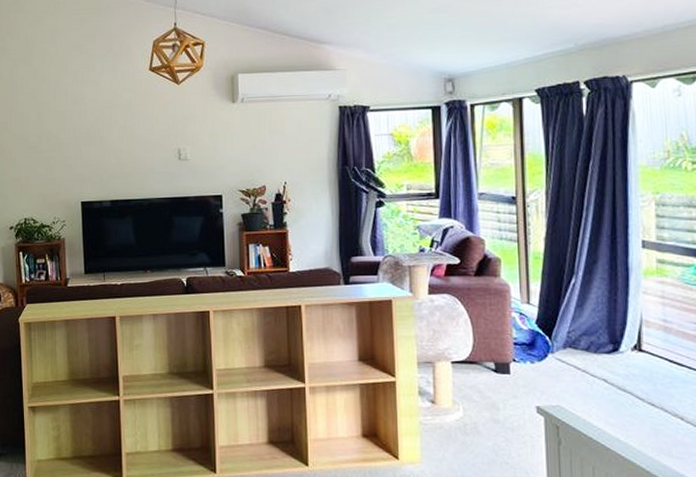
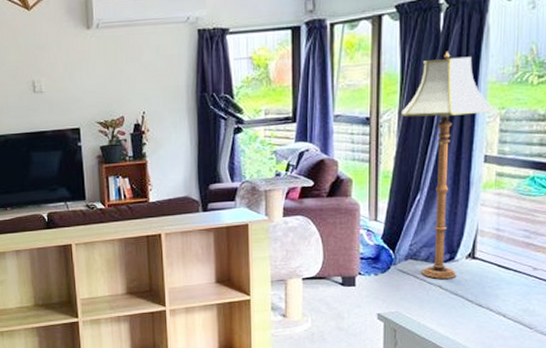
floor lamp: none [548,134,648,373] -> present [400,51,494,280]

